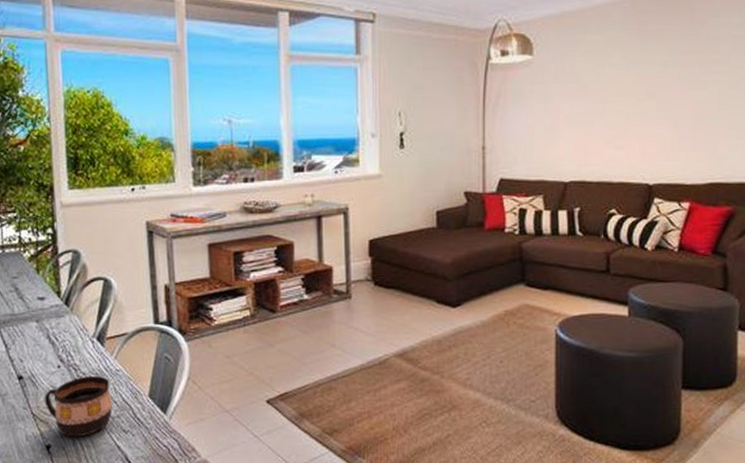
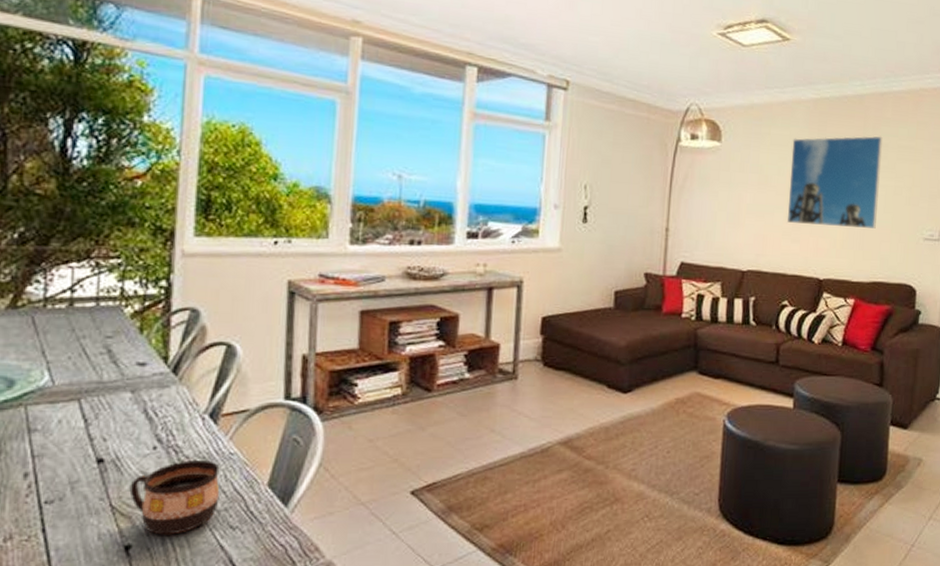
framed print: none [609,28,712,129] -> present [787,136,883,228]

